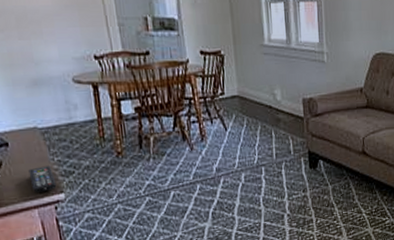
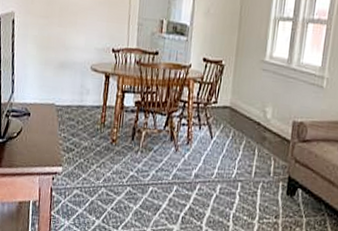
remote control: present [28,166,57,192] -> none [39,139,59,162]

